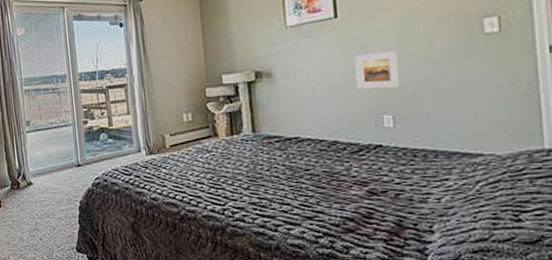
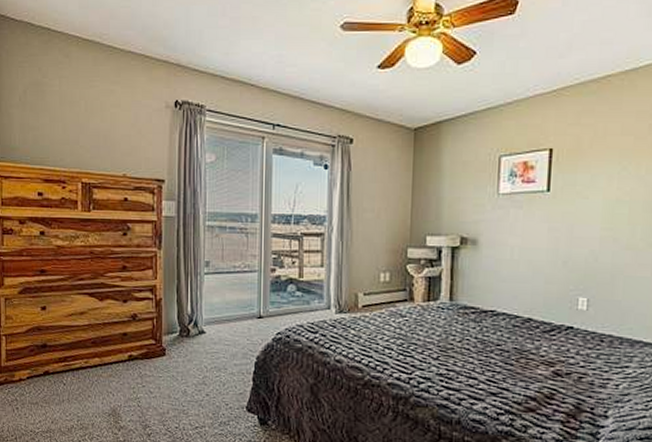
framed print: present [354,51,400,89] -> none [558,233,601,271]

